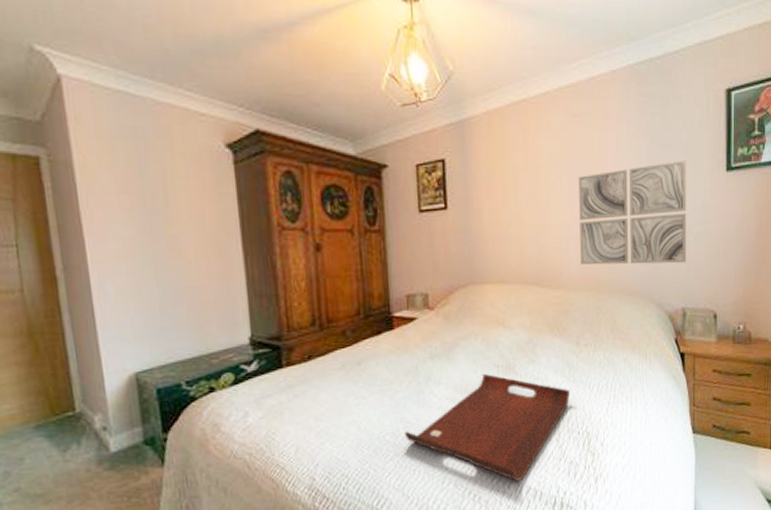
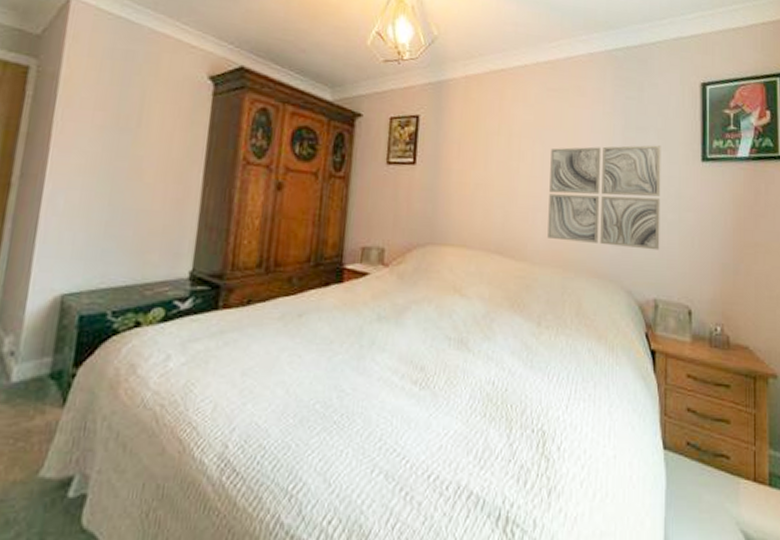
serving tray: present [404,373,570,481] -> none [336,345,526,482]

